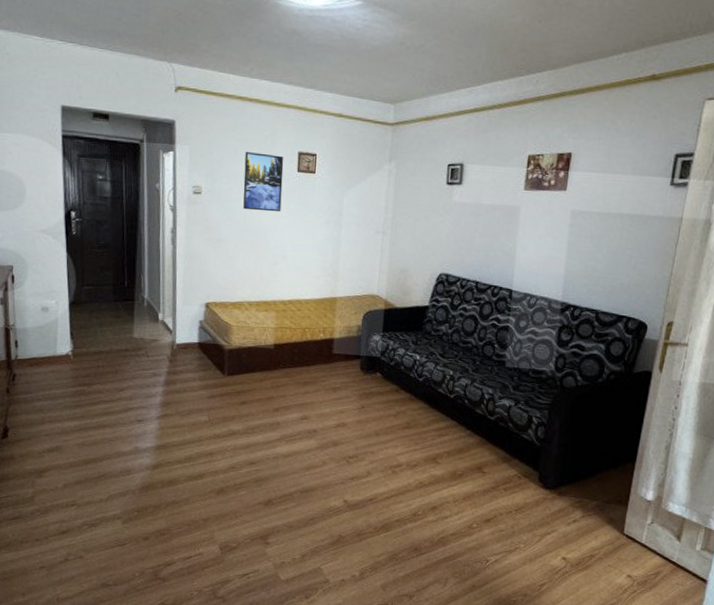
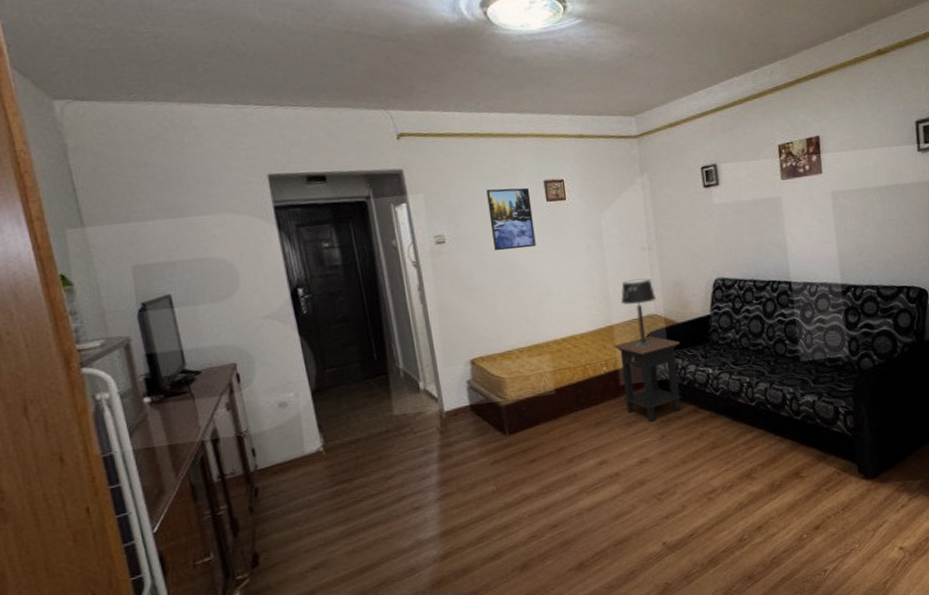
side table: none [334,314,395,392] -> present [614,336,682,422]
table lamp: none [348,258,381,323] -> present [620,278,656,347]

